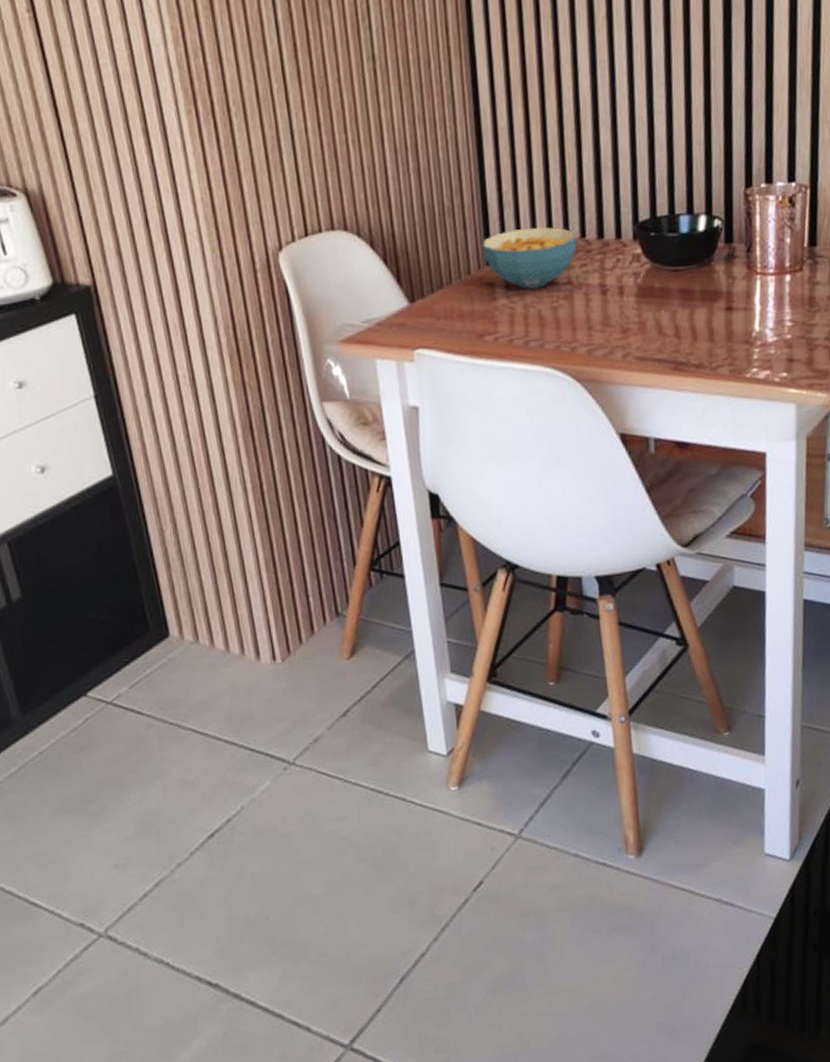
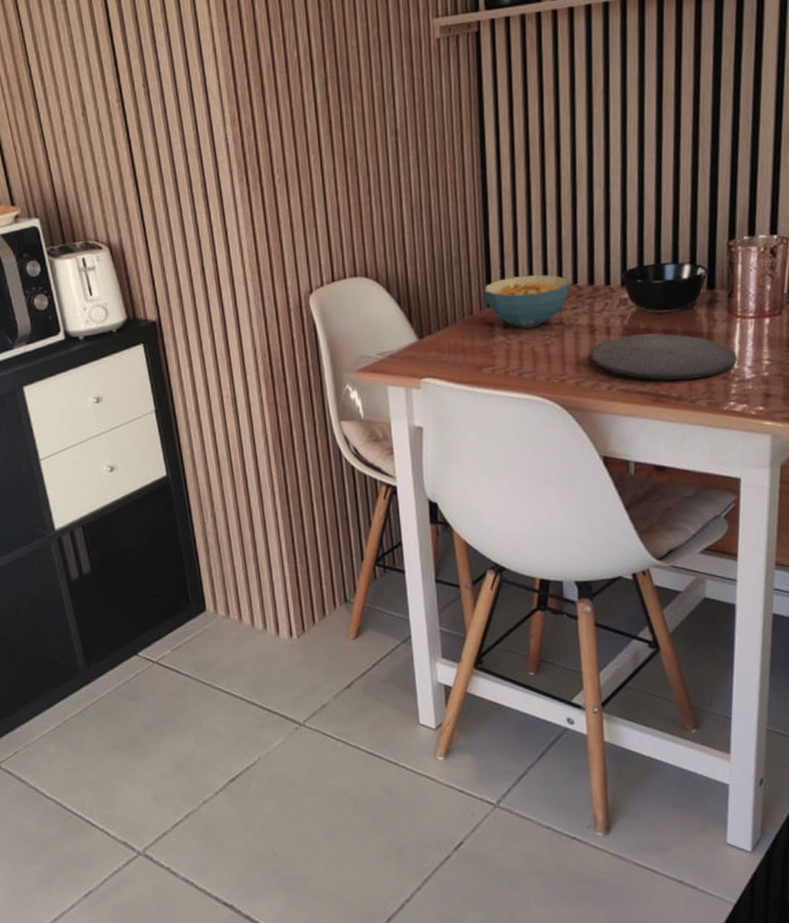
plate: none [601,292,759,347] -> present [589,333,738,381]

